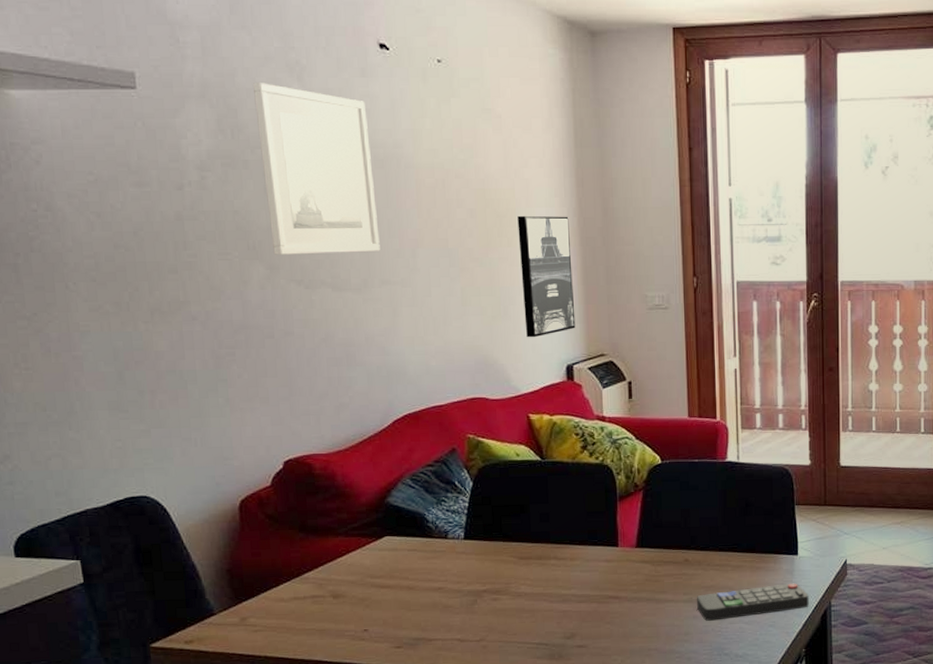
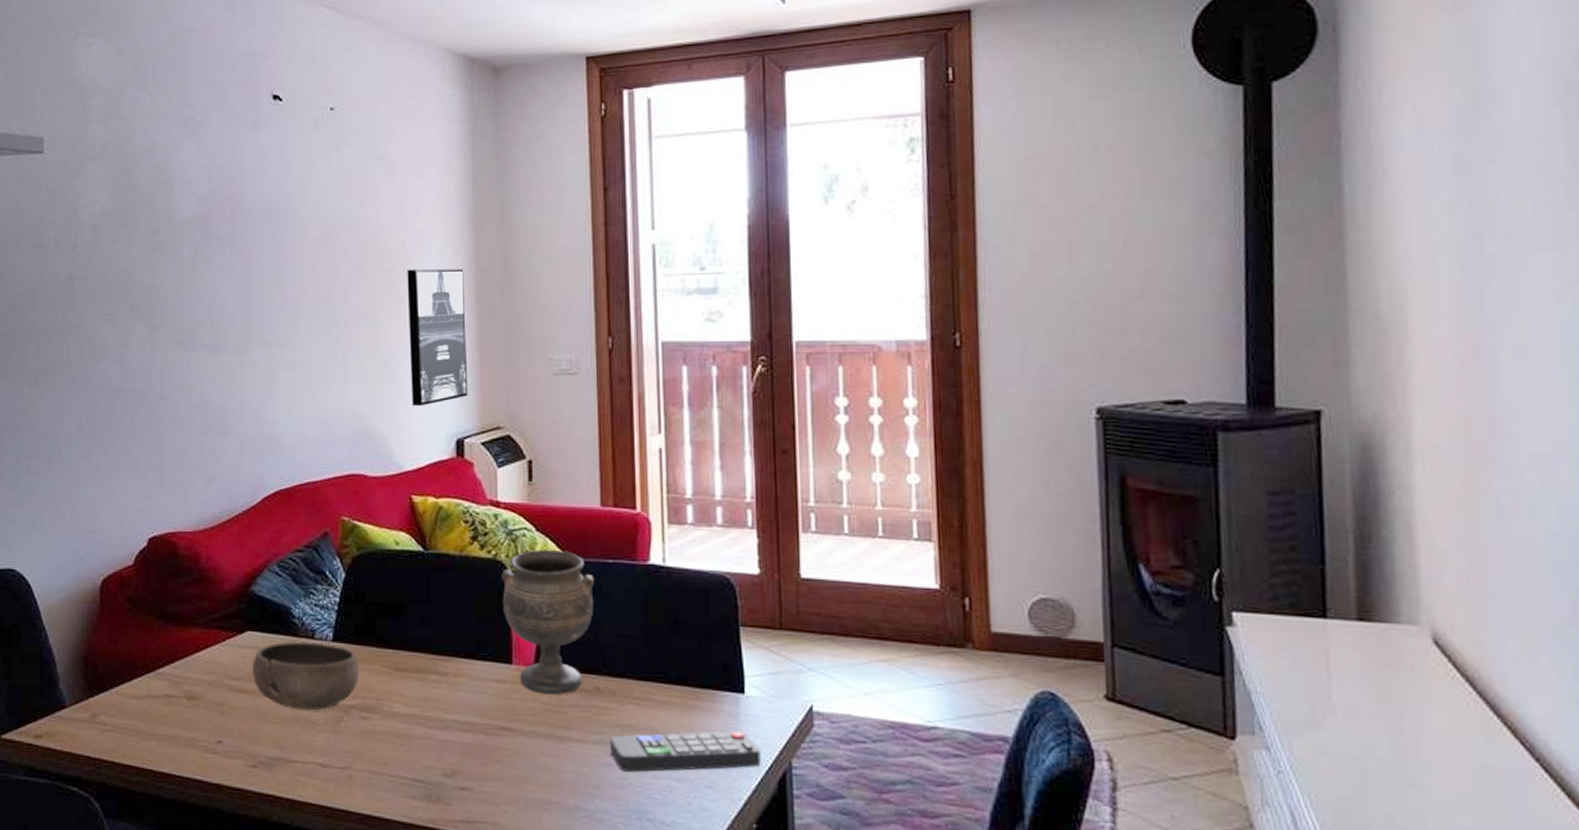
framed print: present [252,81,380,255] -> none [148,140,261,315]
bowl: none [392,541,490,598] -> present [253,641,360,711]
goblet: none [608,453,684,568] -> present [501,549,594,695]

